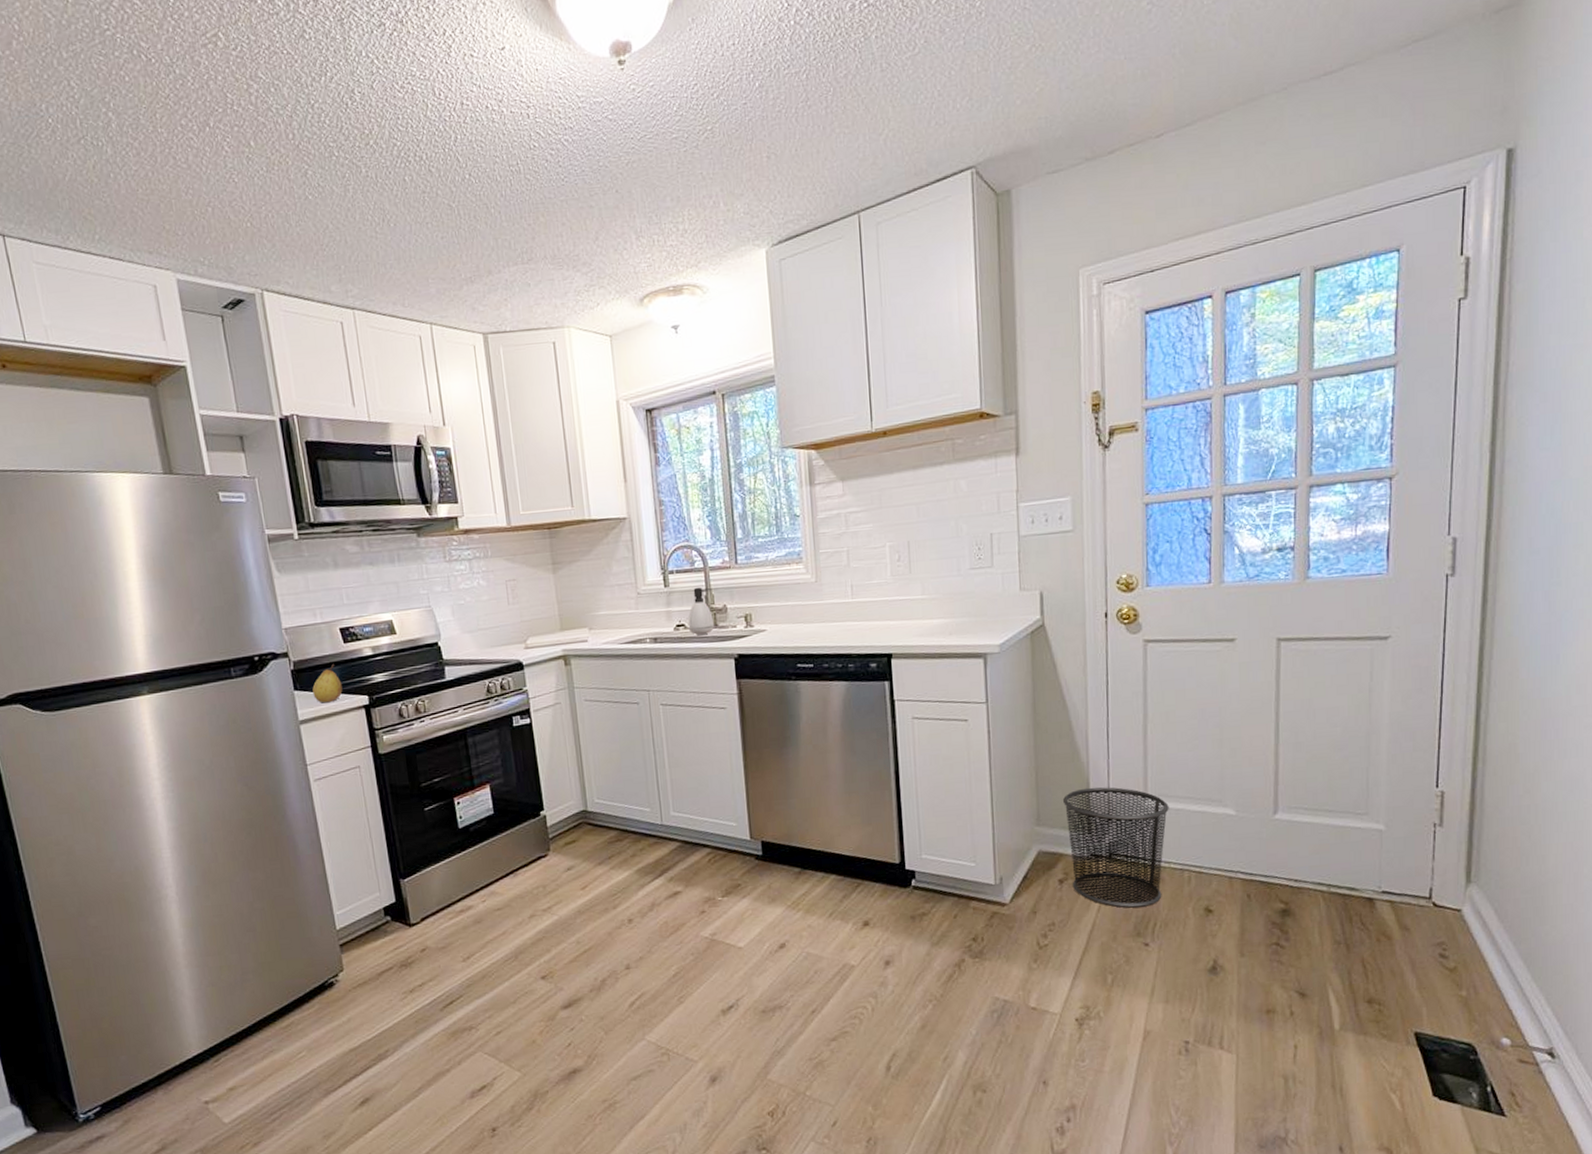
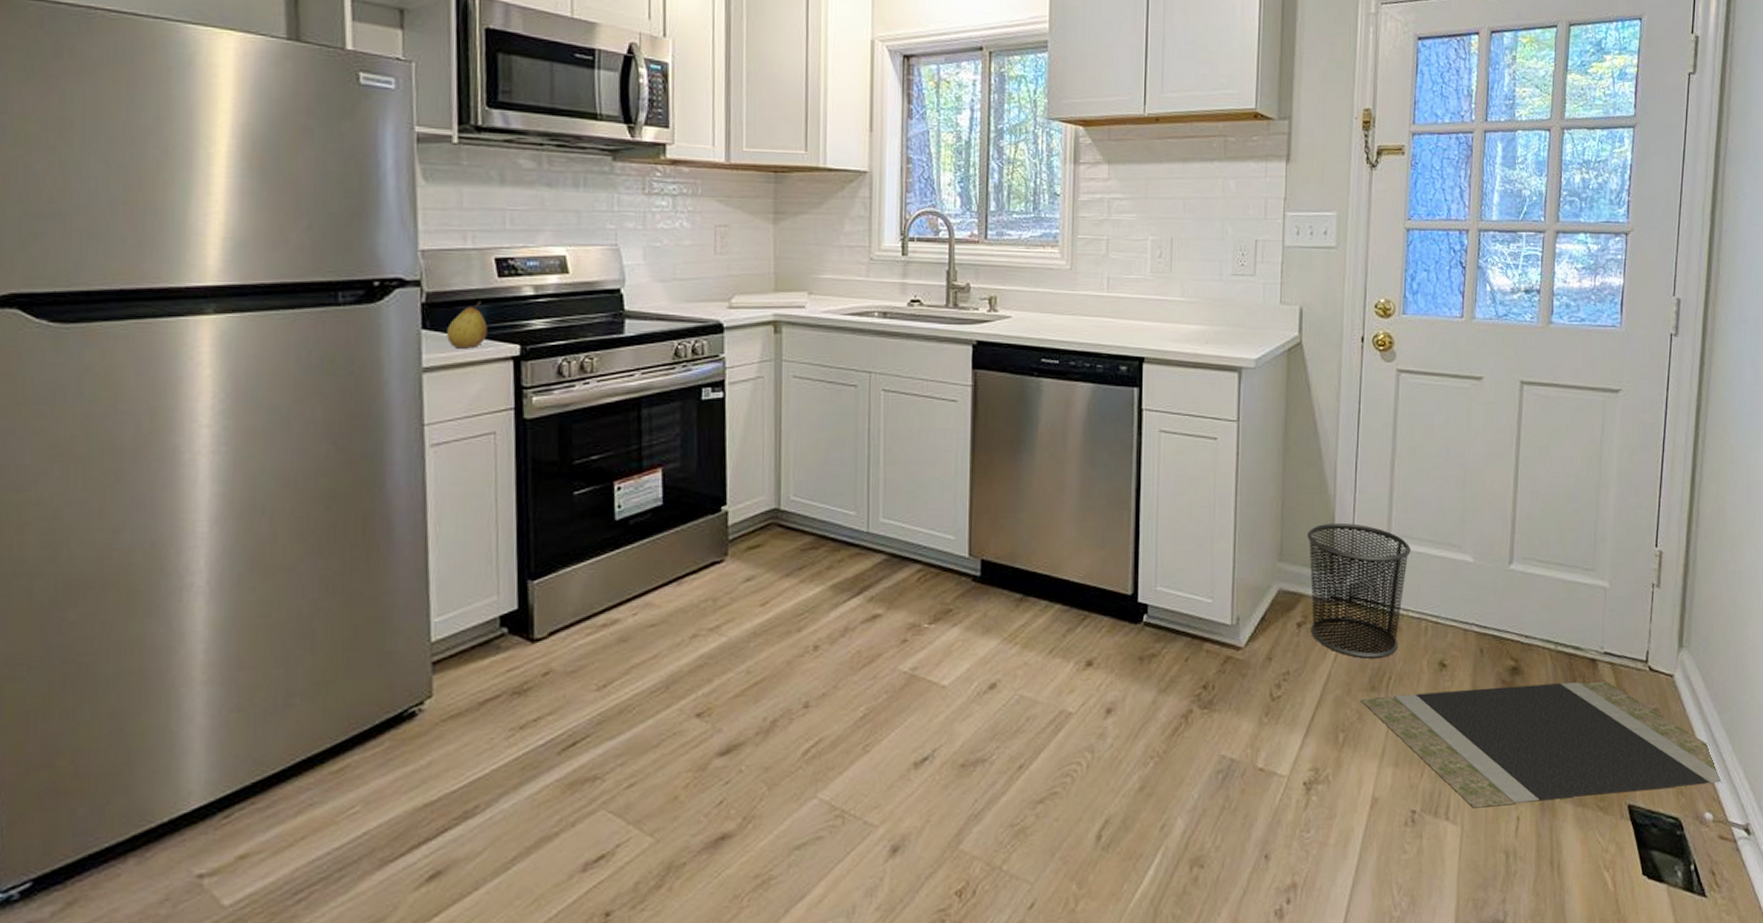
soap dispenser: present [688,587,714,636] -> none [924,259,956,315]
doormat: none [1127,918,1521,1038] -> present [1361,680,1723,809]

